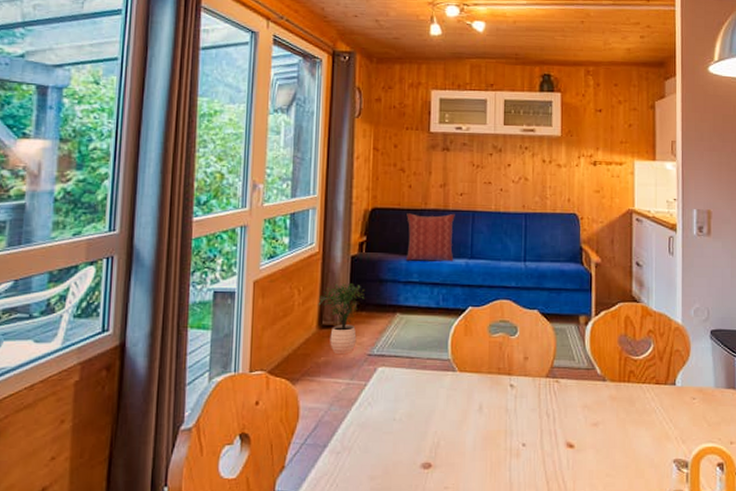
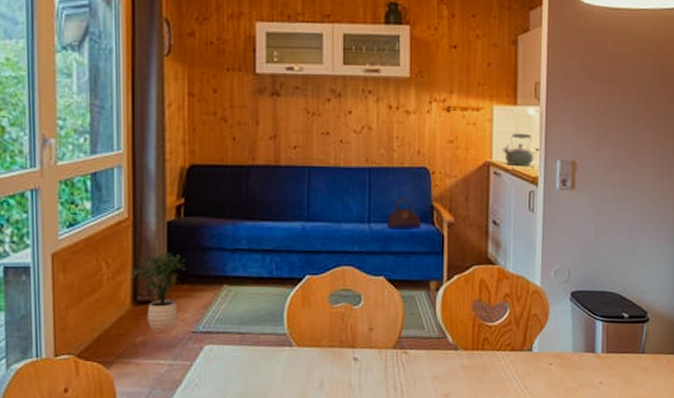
pillow: present [405,213,455,262] -> none [231,170,288,225]
handbag: none [540,240,571,267] -> present [387,198,421,228]
kettle: none [643,185,672,214] -> present [502,133,534,167]

